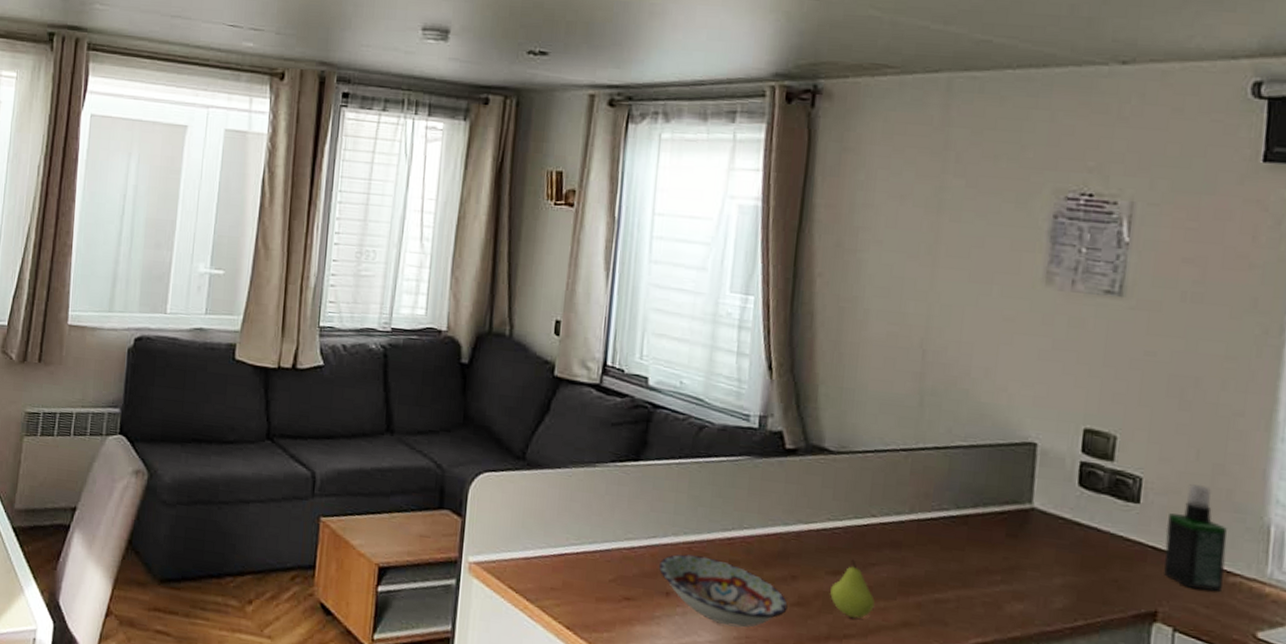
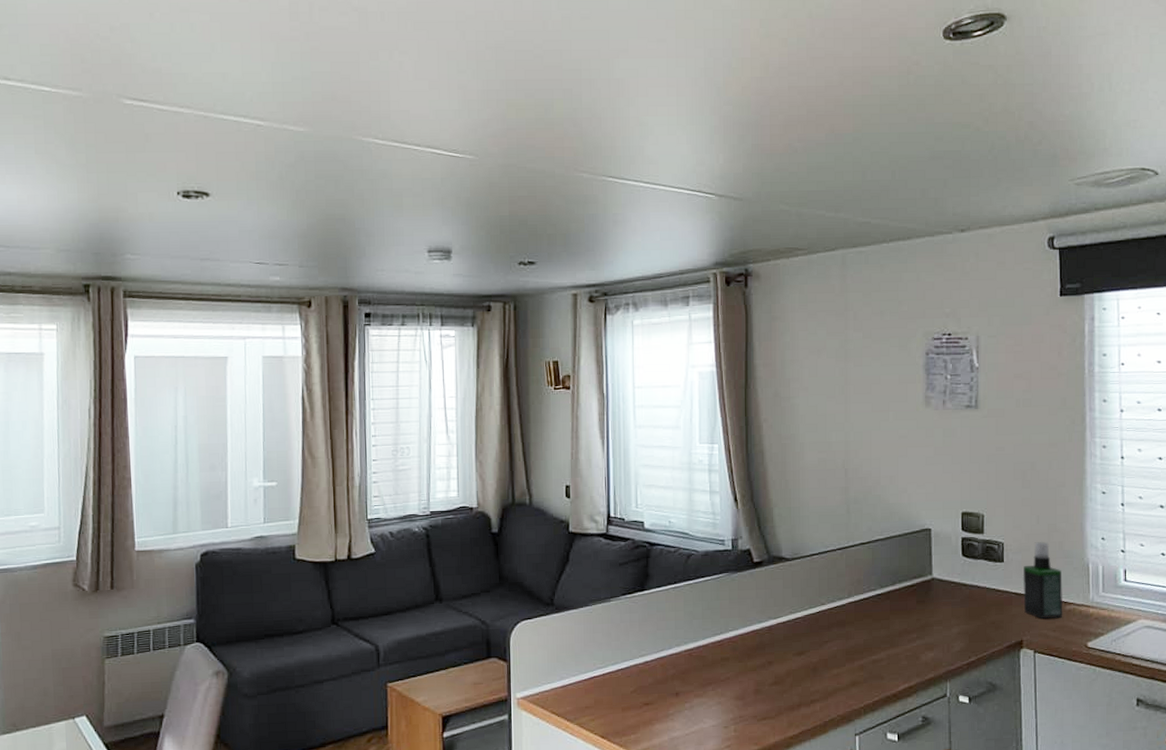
bowl: present [658,554,788,628] -> none [668,659,768,711]
fruit: present [830,559,875,619] -> none [798,640,830,687]

